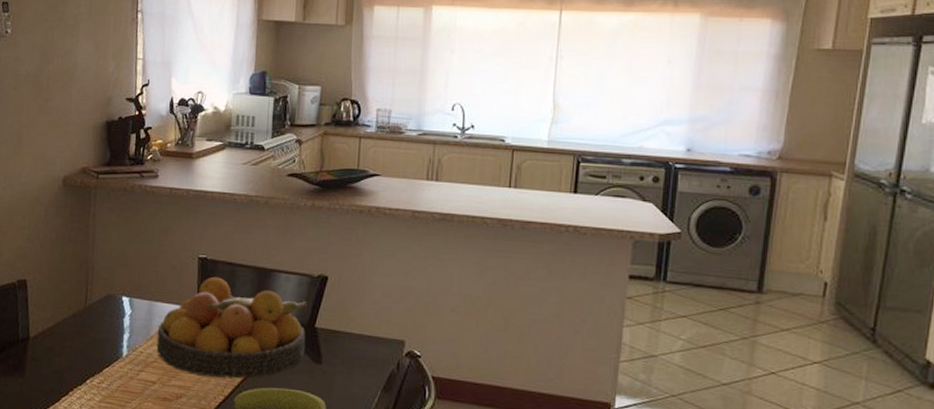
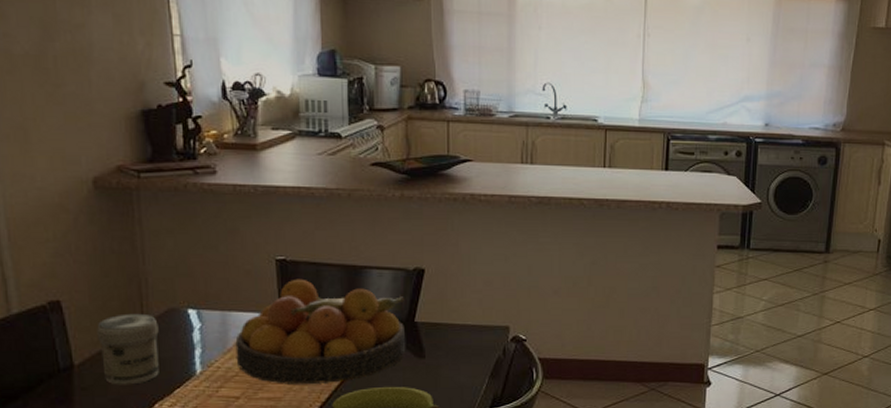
jar: none [50,296,98,360] -> present [97,313,159,385]

